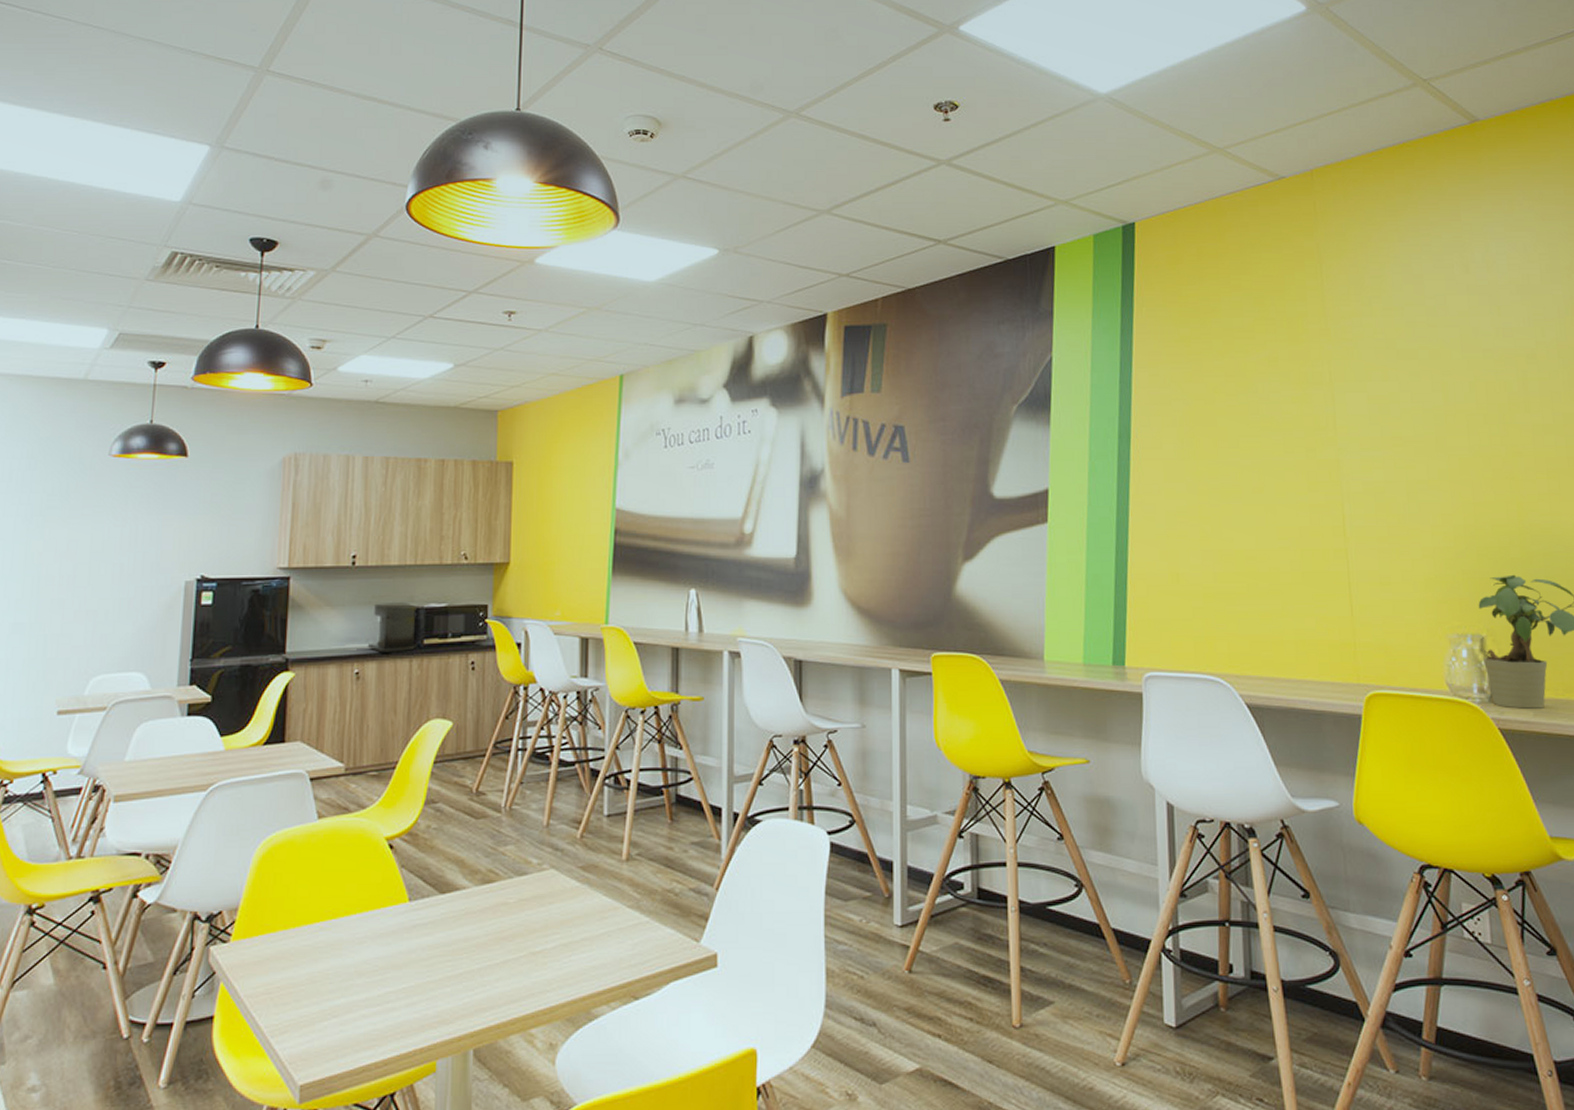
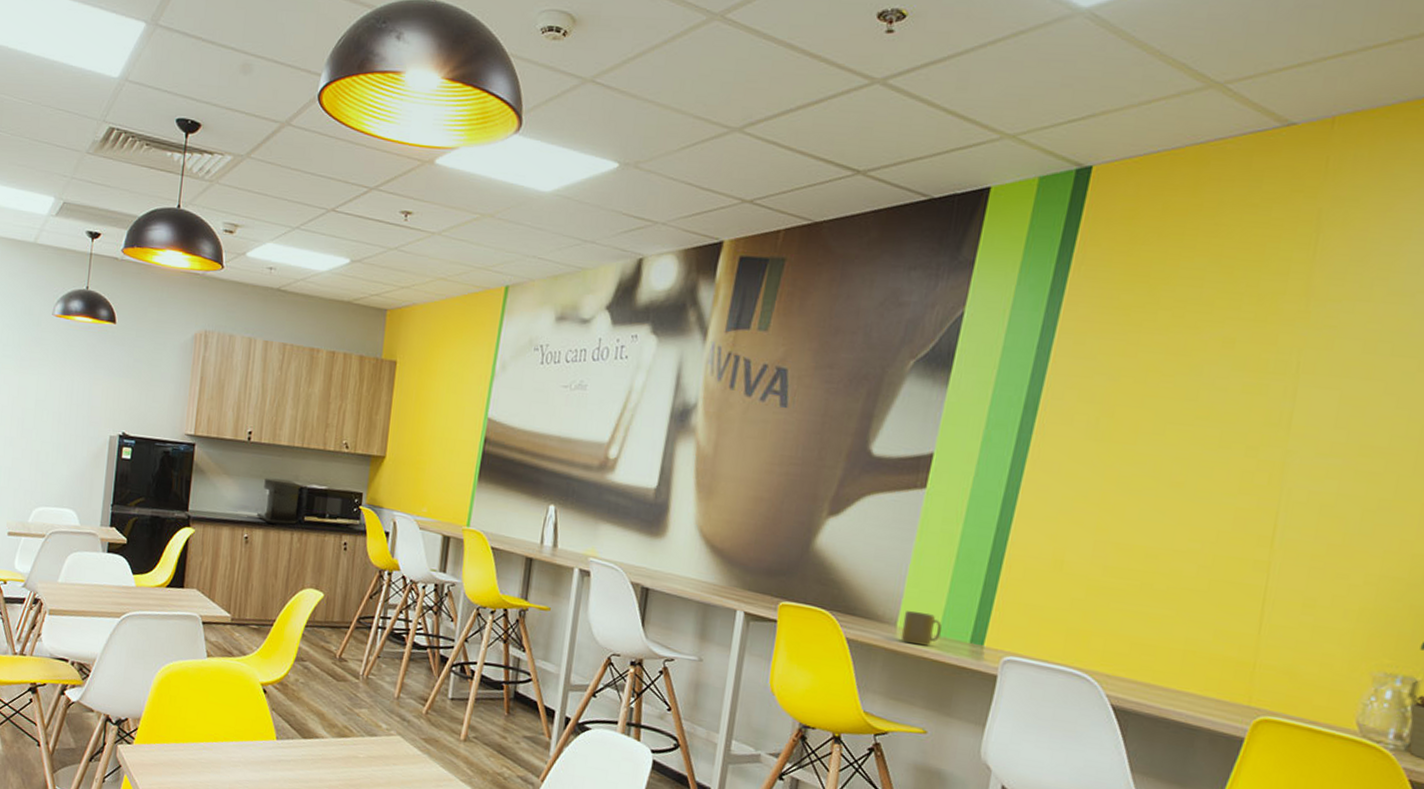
mug: none [1049,642,1085,675] -> present [900,610,942,646]

